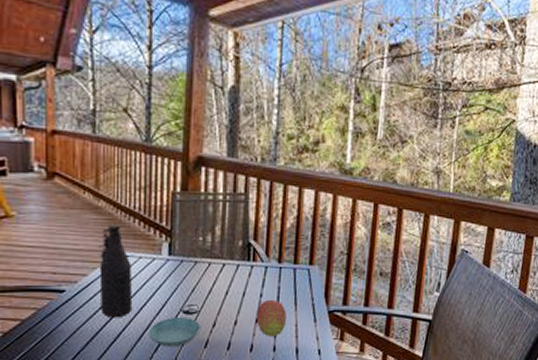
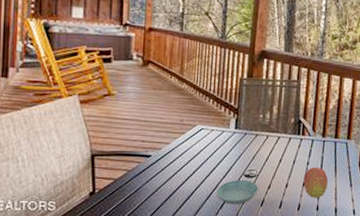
bottle: present [99,224,133,318] -> none [178,102,205,179]

